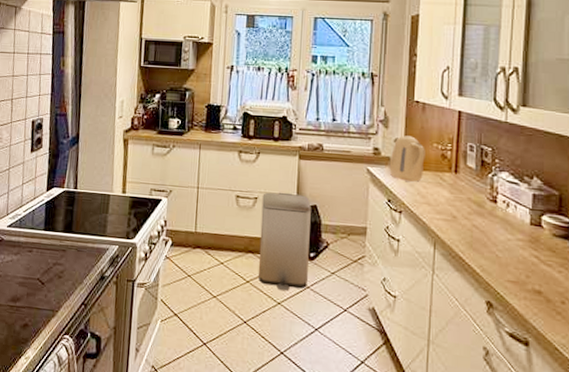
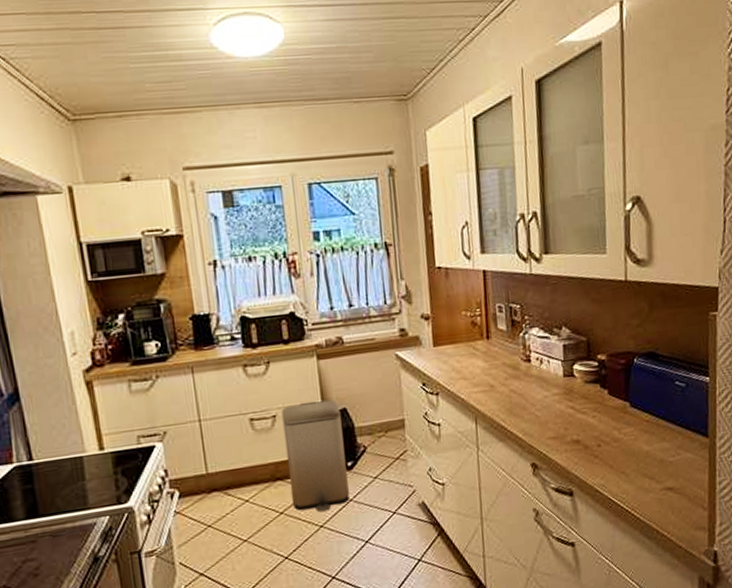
kettle: present [389,135,425,182] -> none [418,308,456,359]

